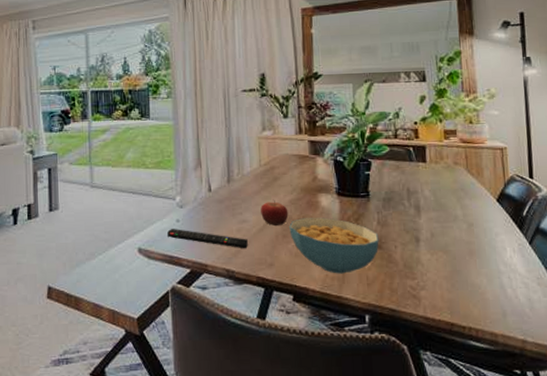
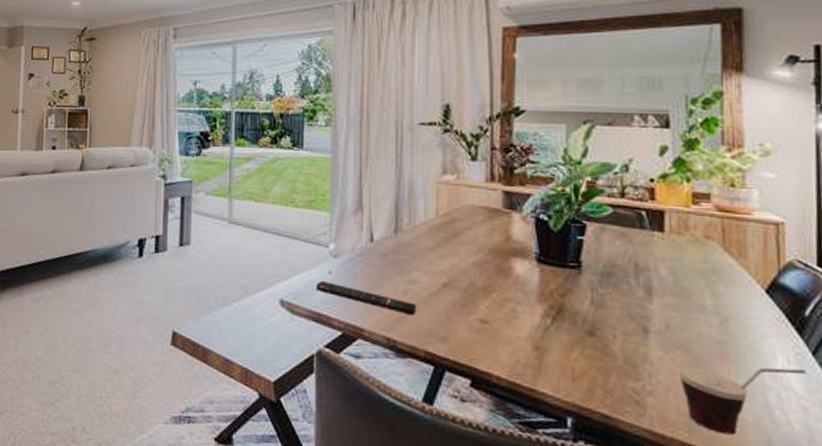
fruit: present [261,199,289,225] -> none [435,259,471,292]
cereal bowl: present [289,217,379,274] -> none [471,286,592,362]
cup: none [442,256,526,312] -> present [679,366,806,435]

